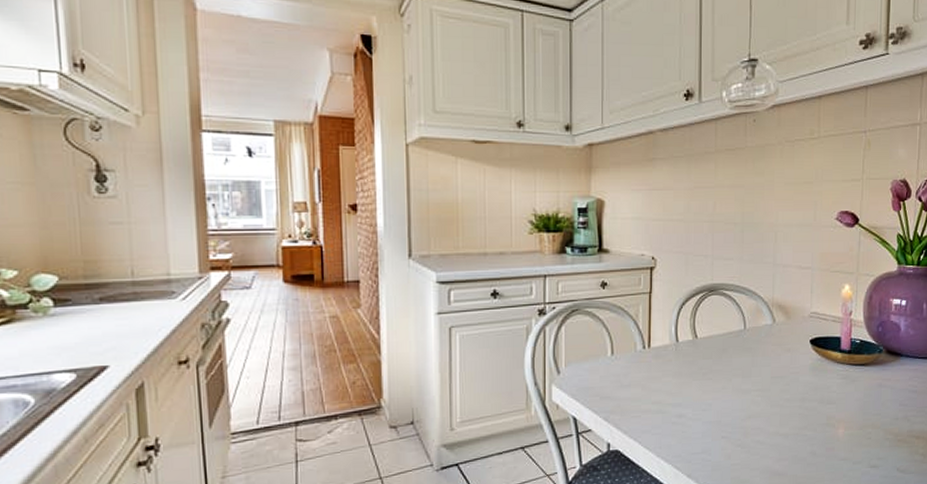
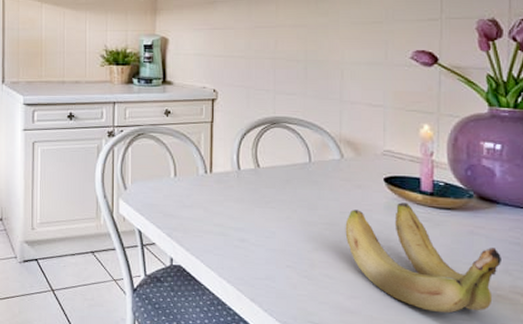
banana: none [775,362,902,464] -> present [345,202,501,313]

